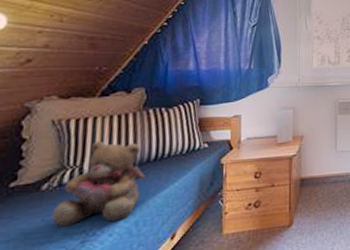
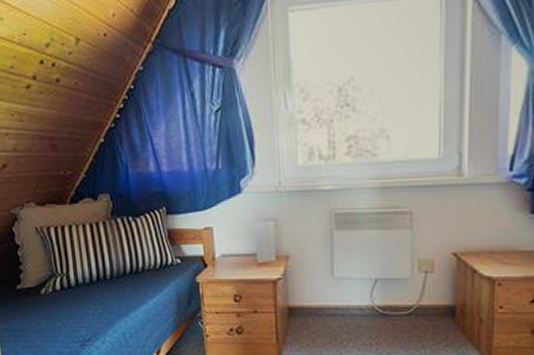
teddy bear: present [51,141,146,226] -> none [53,250,125,330]

